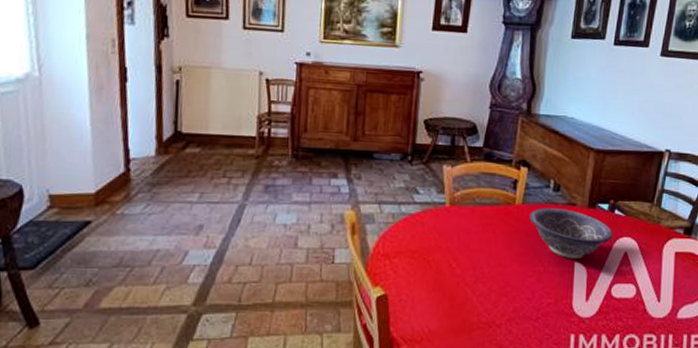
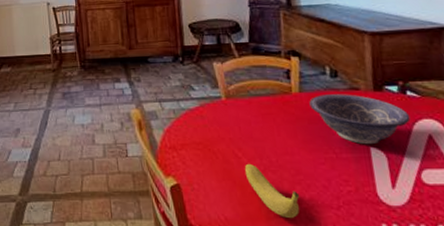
fruit: none [457,274,504,329] -> present [245,163,300,218]

